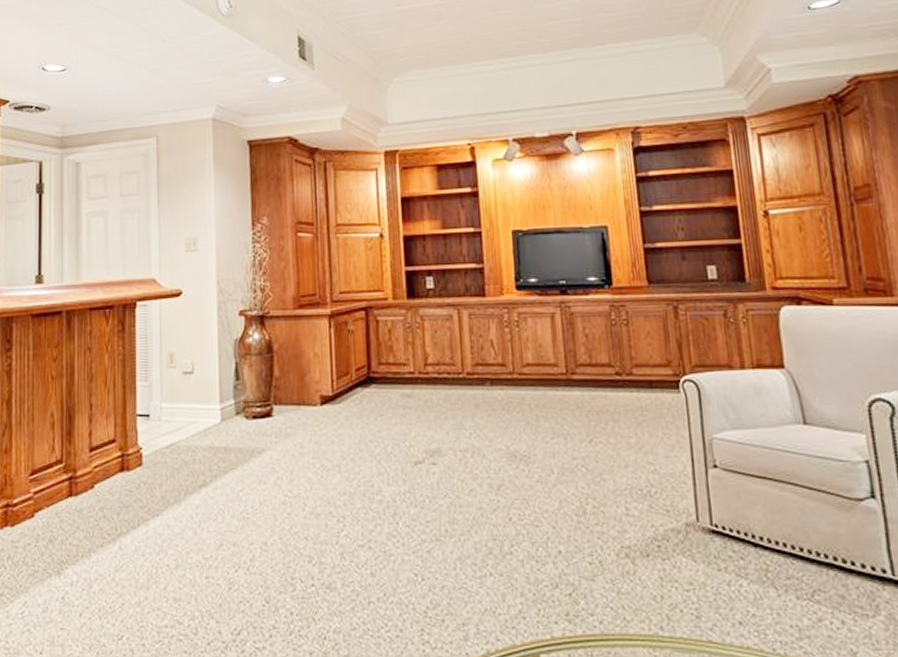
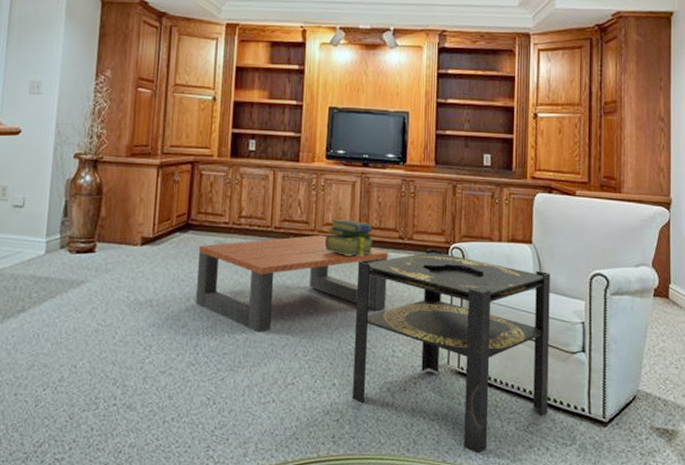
coffee table: none [384,378,611,495] -> present [196,235,389,333]
stack of books: none [527,357,586,399] -> present [324,219,375,256]
side table: none [569,384,836,631] -> present [351,249,550,454]

